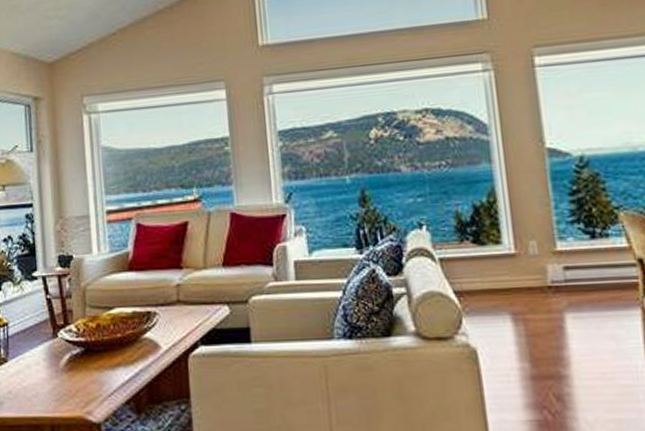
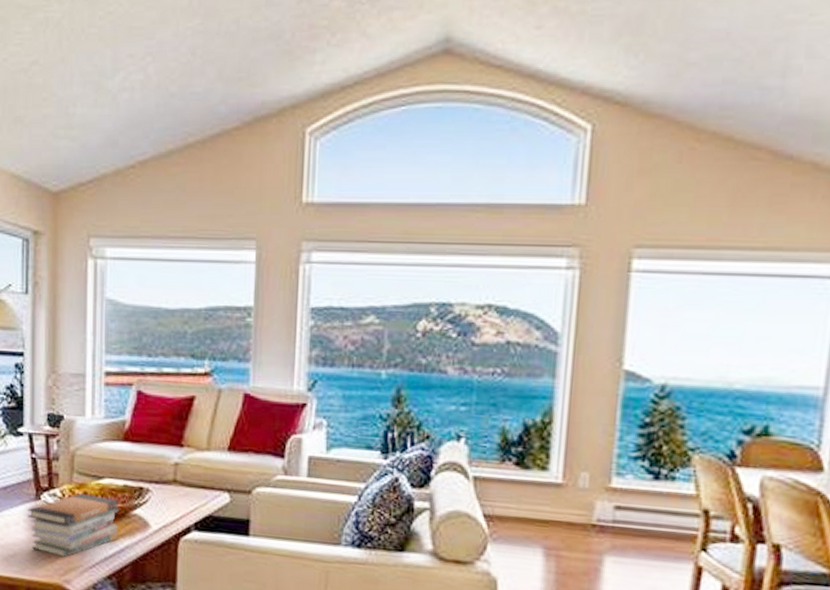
book stack: none [46,325,133,389] -> present [28,492,119,557]

